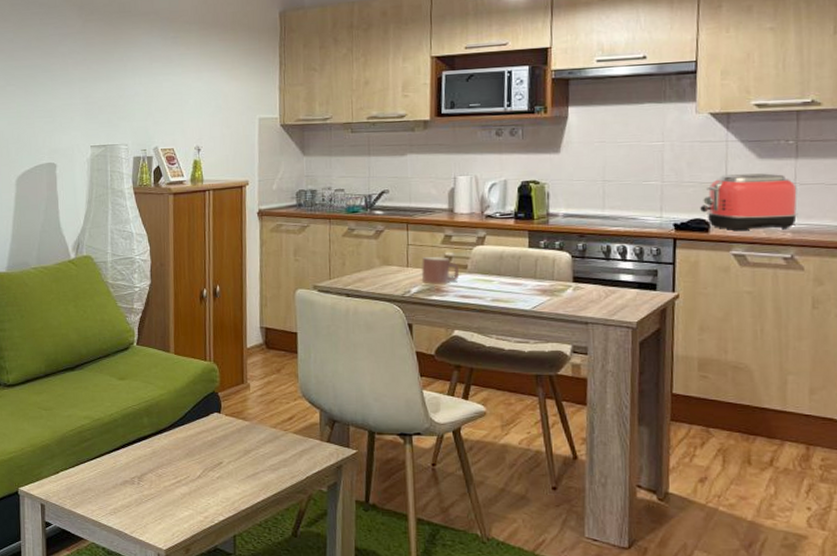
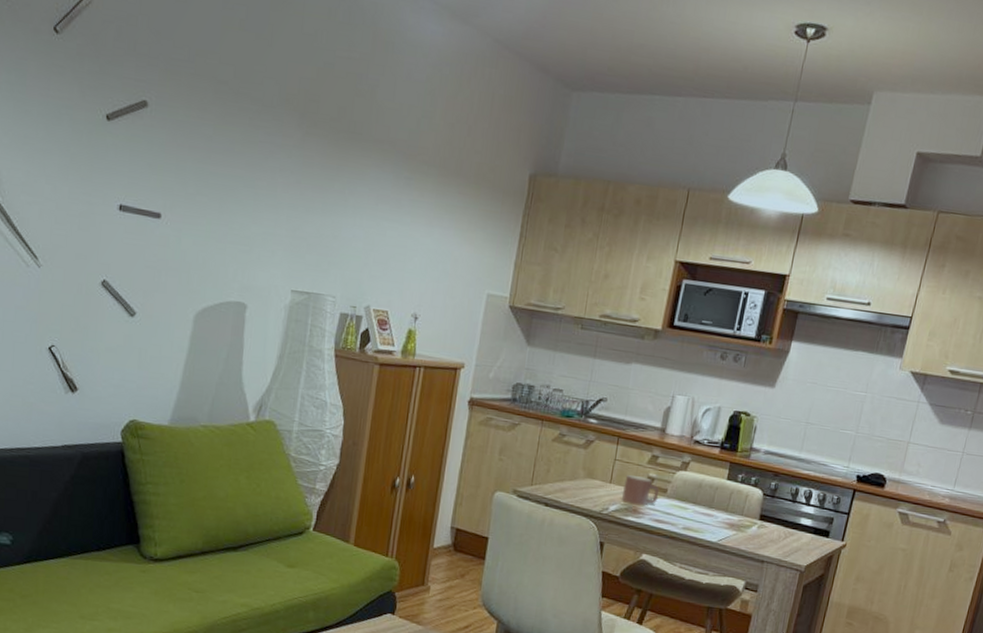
toaster: present [700,173,798,231] -> none [882,434,964,495]

